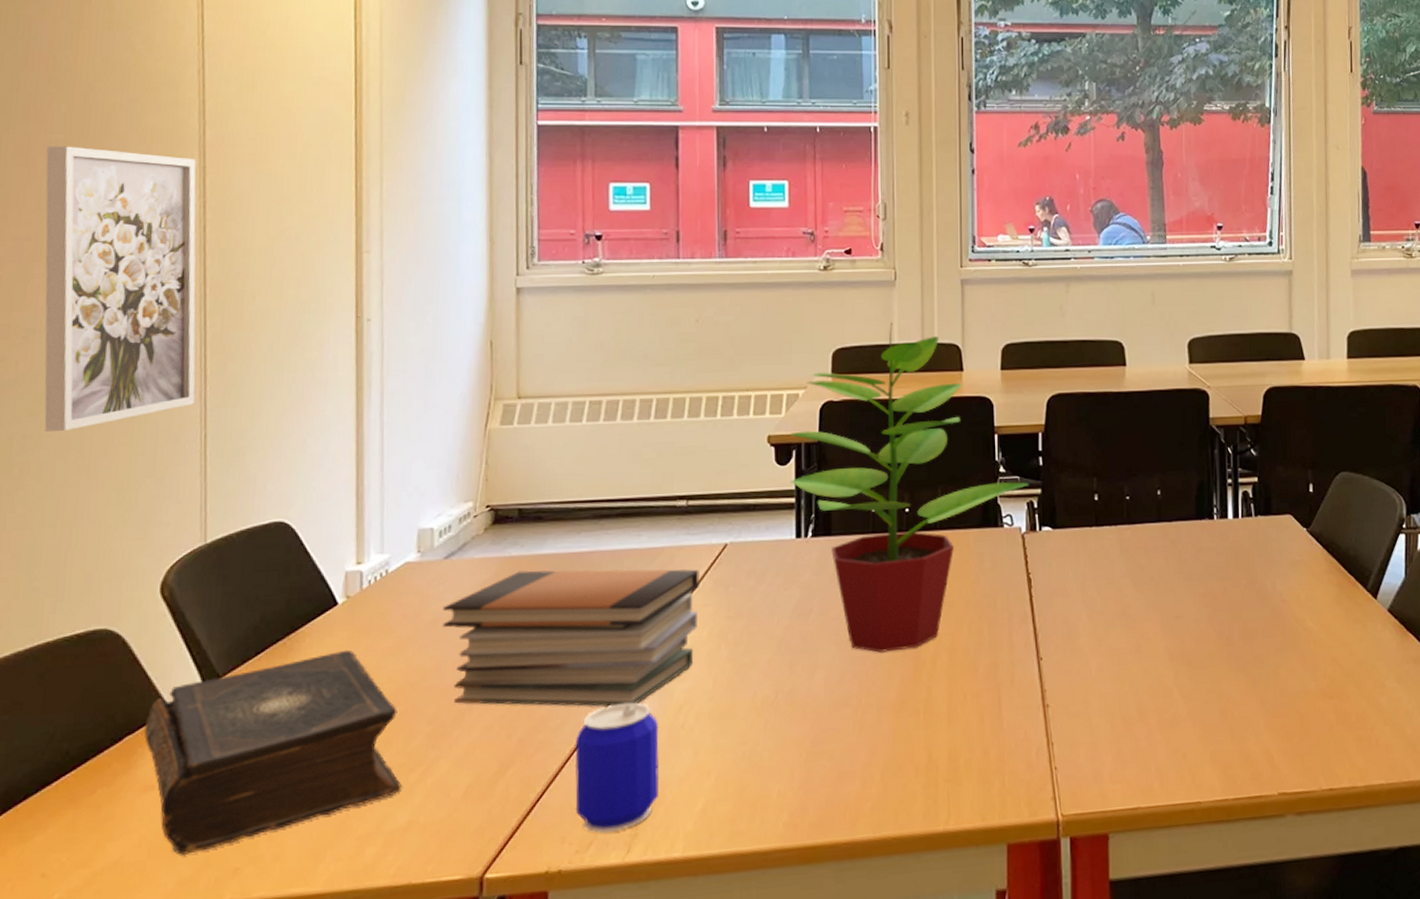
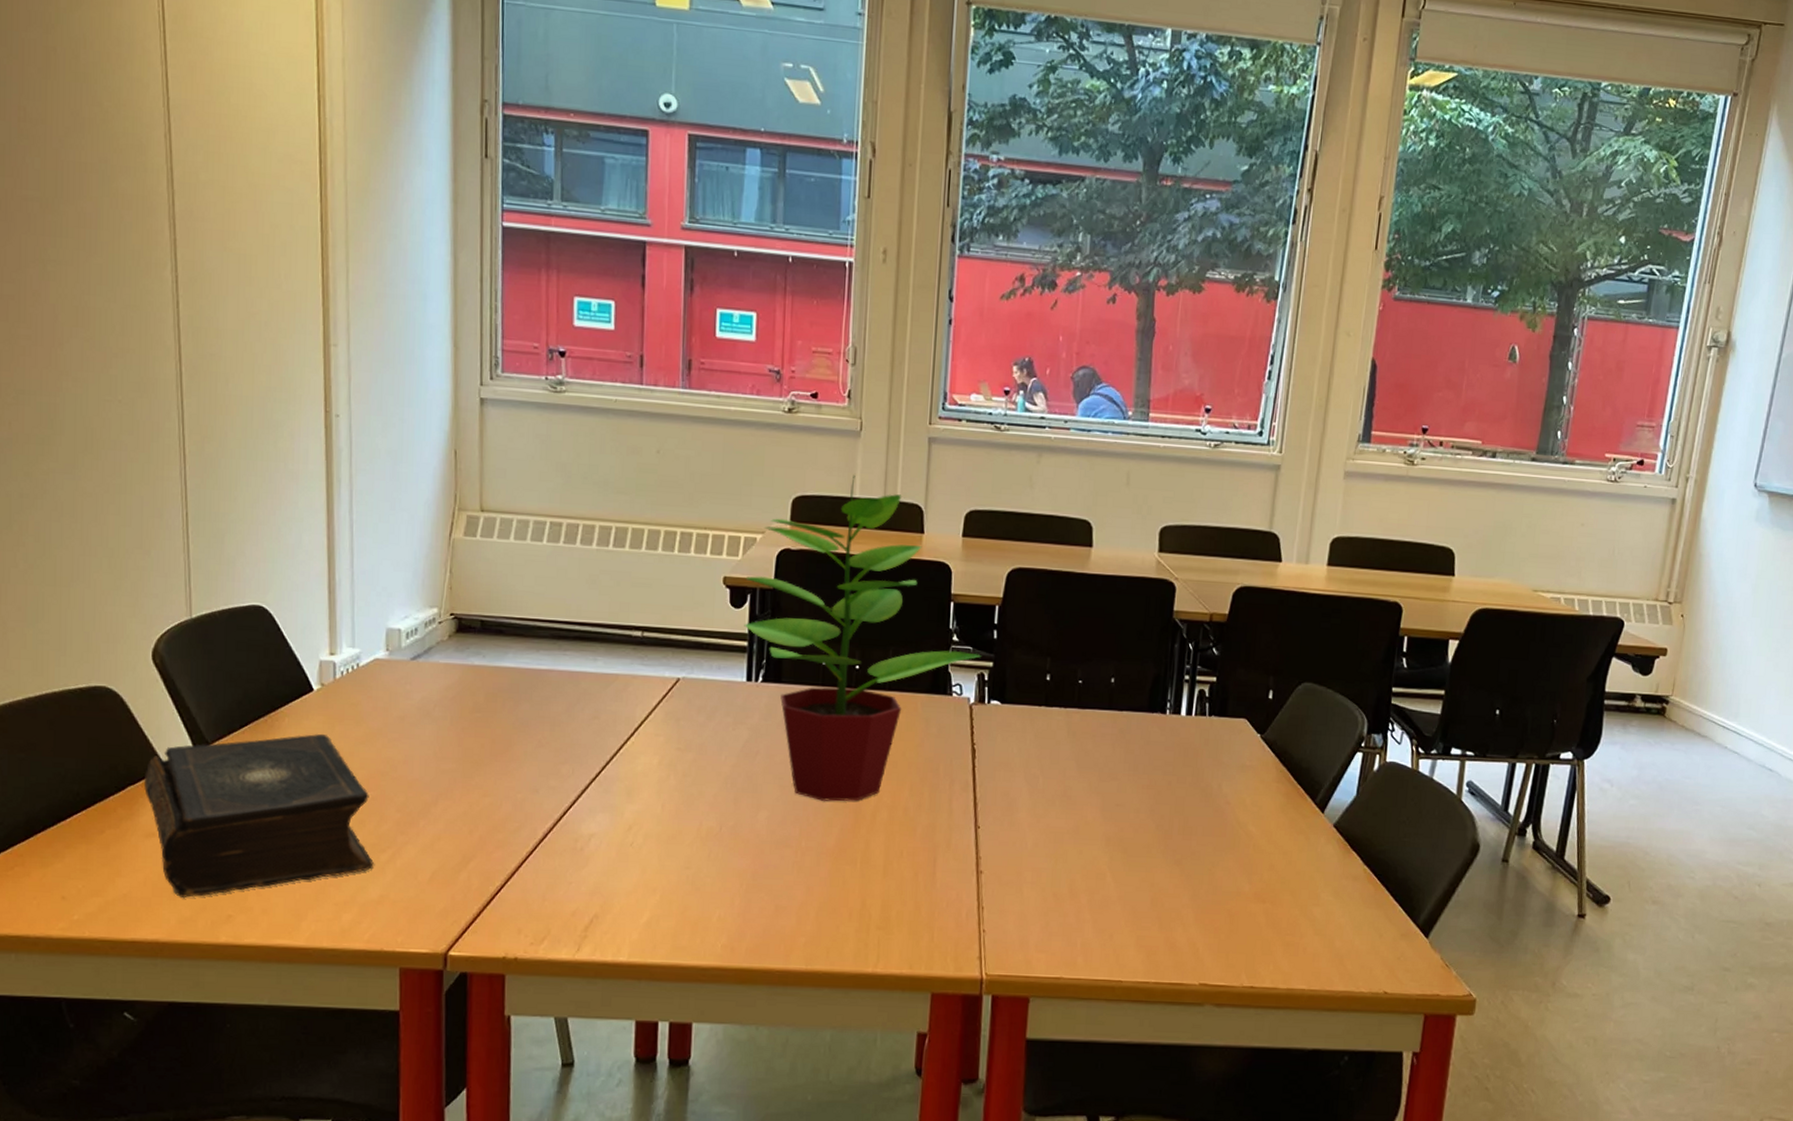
wall art: present [44,146,196,431] -> none [23,203,176,494]
book stack: present [442,569,701,707] -> none [409,680,653,819]
beer can: present [574,702,660,833] -> none [530,816,609,931]

